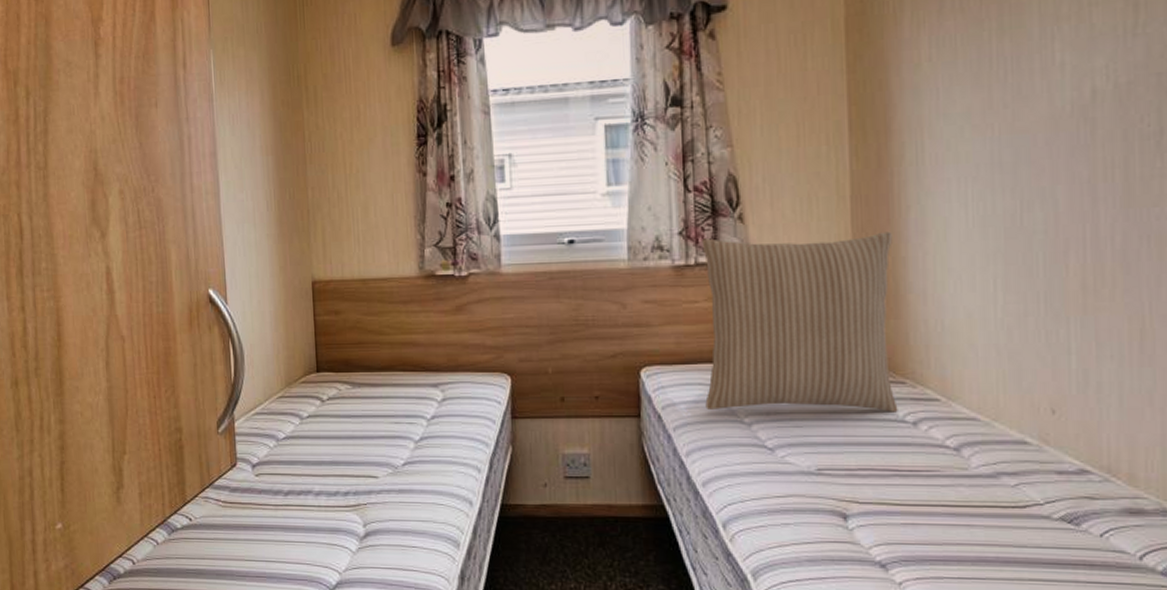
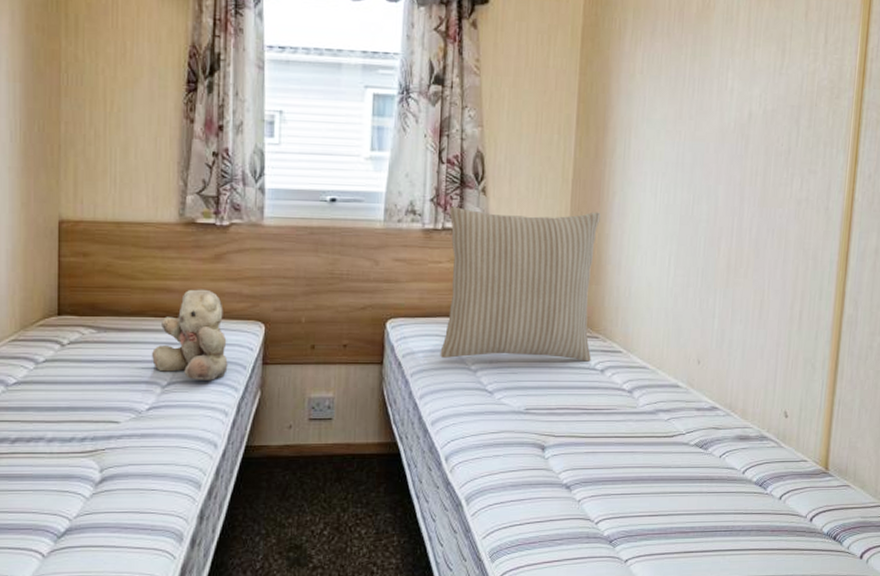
teddy bear: none [403,342,477,435] -> present [152,289,228,380]

